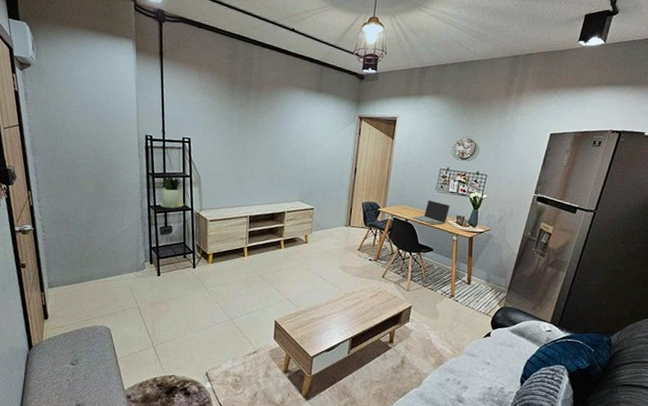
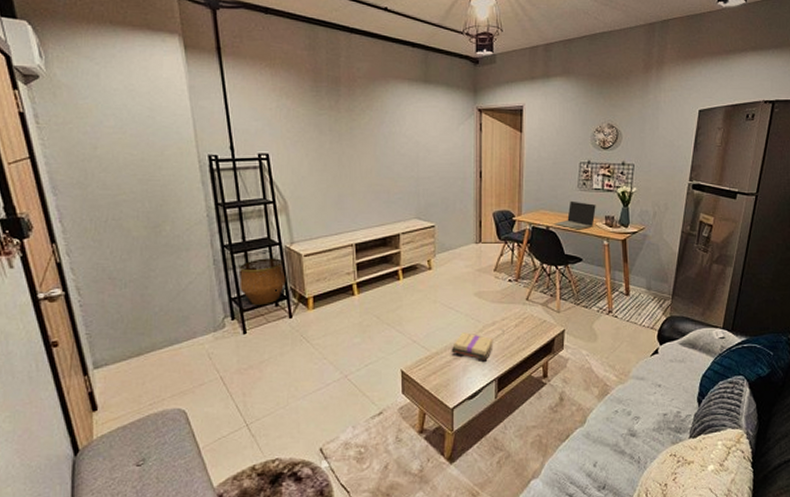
basket: none [158,219,194,256] -> present [239,258,286,306]
planter: present [160,175,184,209] -> none [237,203,269,247]
books: none [316,297,352,323] -> present [451,332,494,361]

